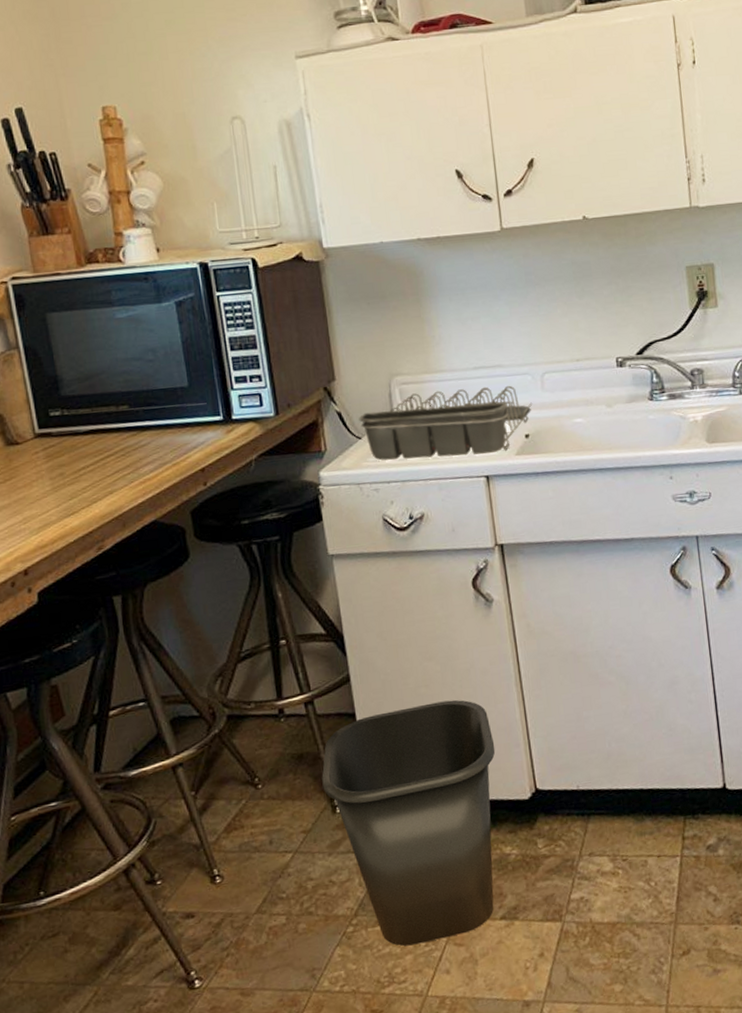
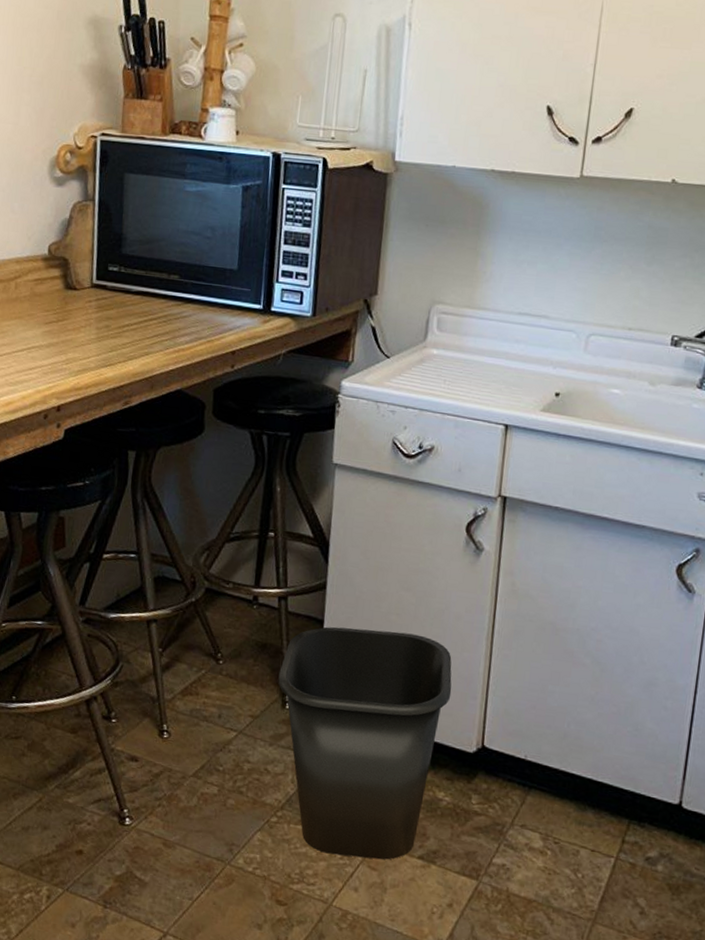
dish rack: present [358,385,533,461] -> none [391,325,571,404]

